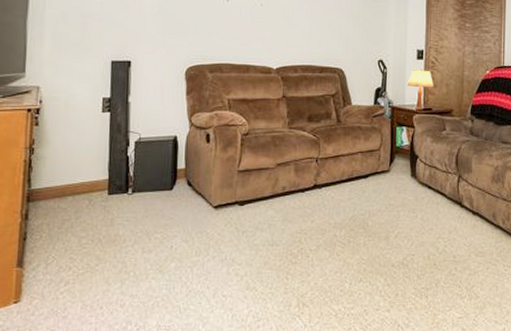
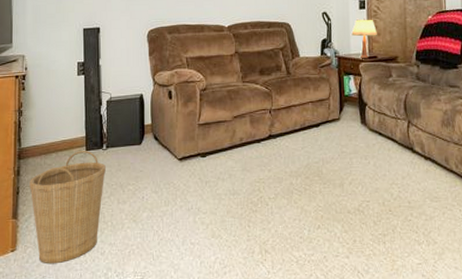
basket: none [39,195,130,317] -> present [29,151,106,264]

